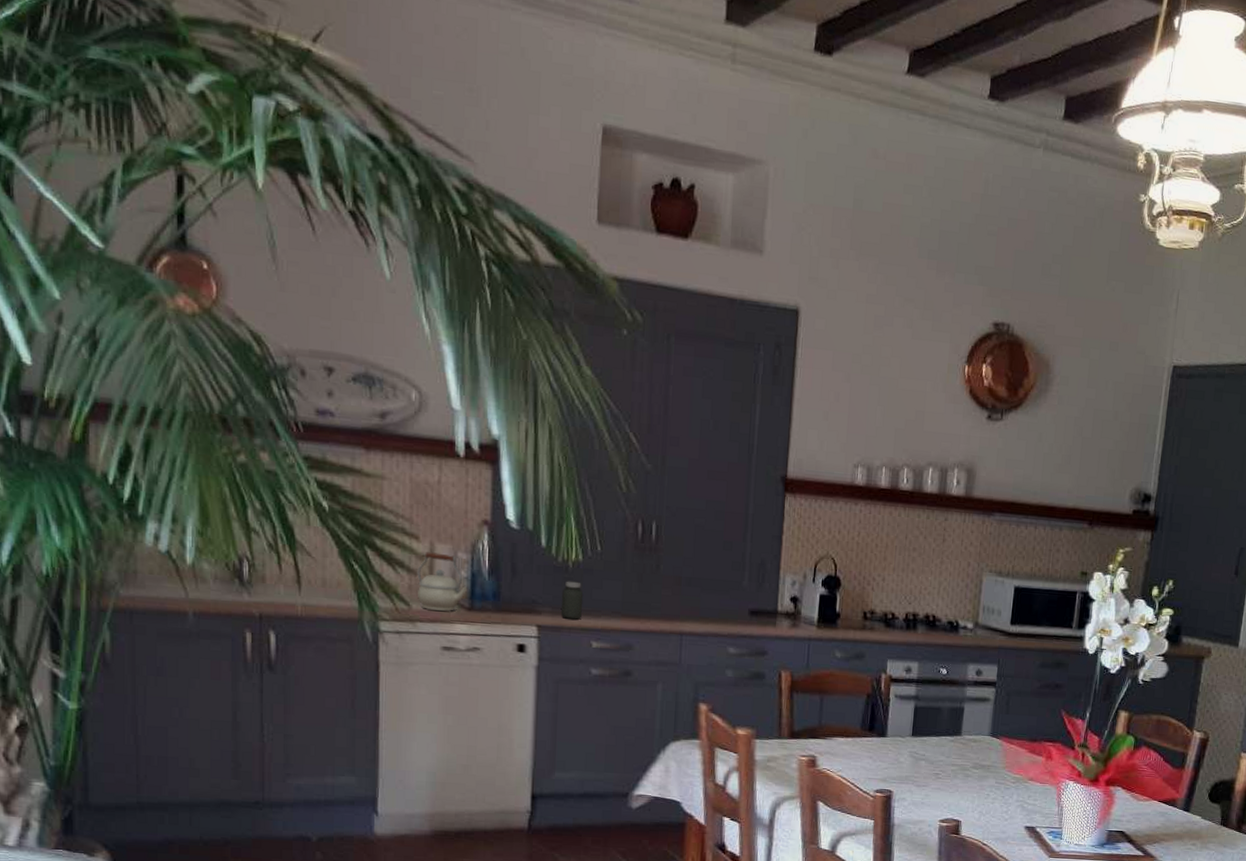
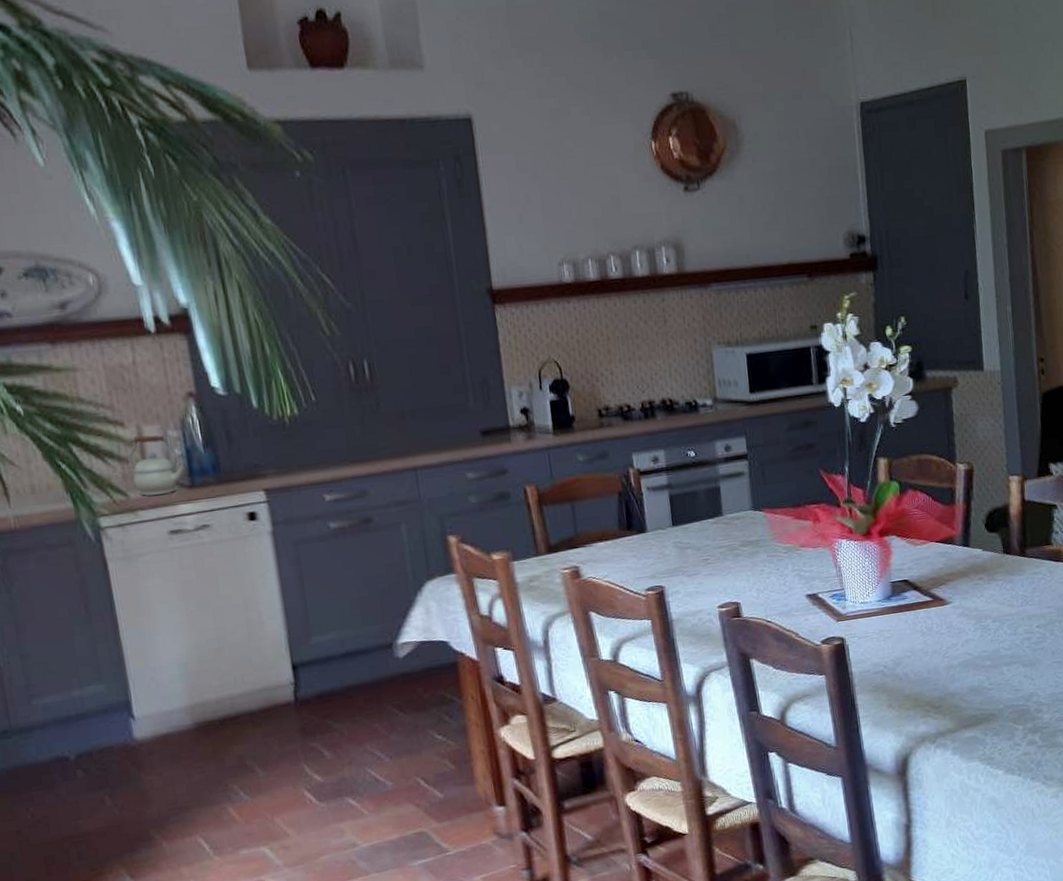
jar: present [560,581,584,620] -> none [284,436,309,477]

